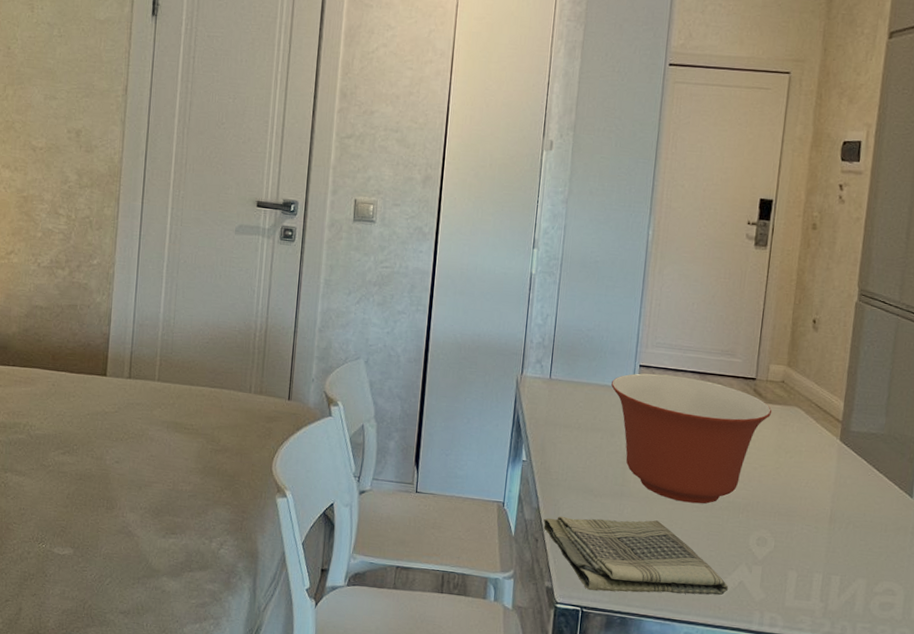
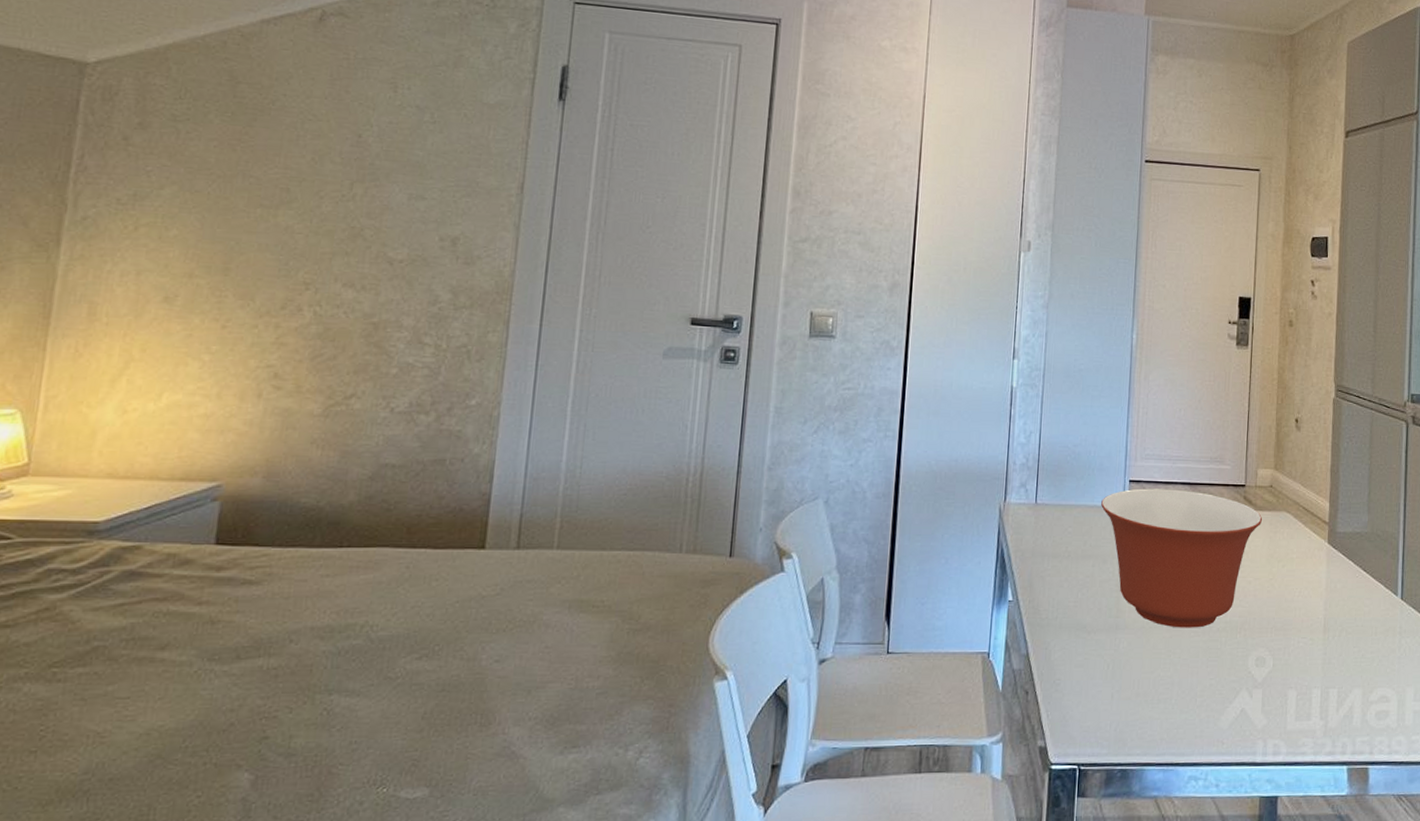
dish towel: present [543,515,729,596] -> none [1034,652,1231,744]

